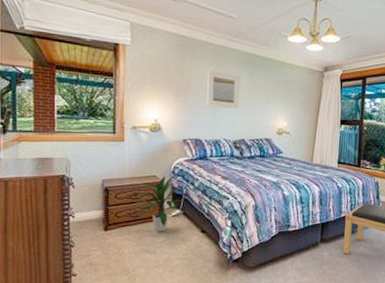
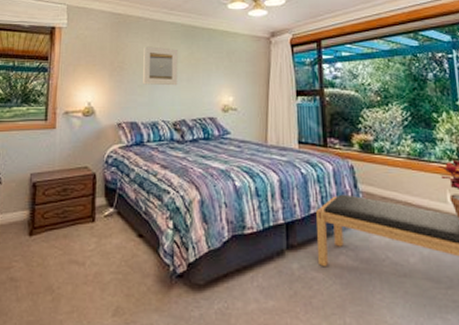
indoor plant: present [135,175,181,232] -> none [64,166,115,236]

